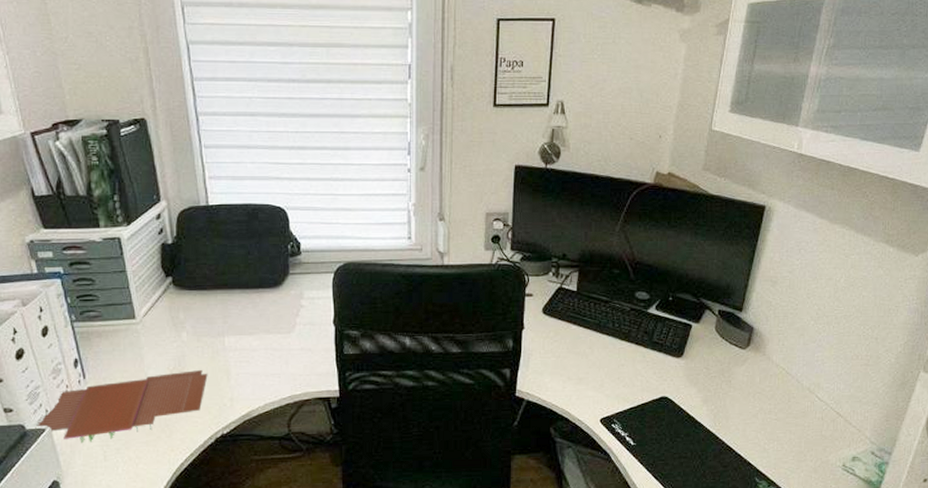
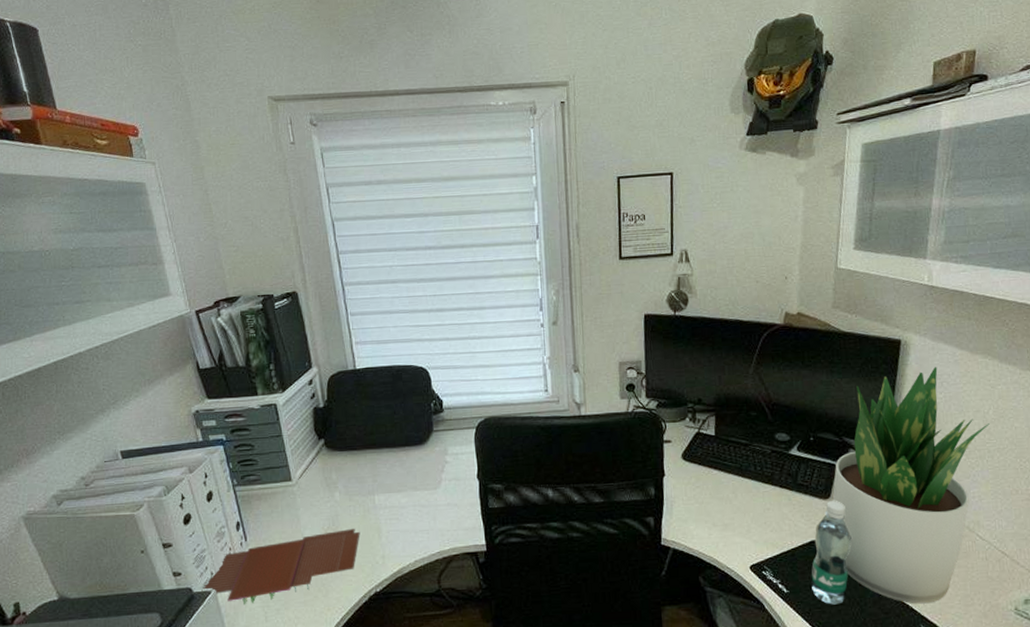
bottle: none [657,359,699,458] -> present [811,501,852,605]
planter: none [685,234,840,459] -> present [832,367,989,604]

